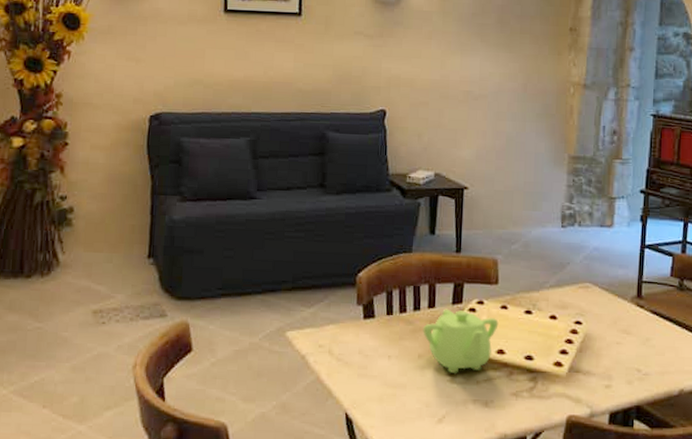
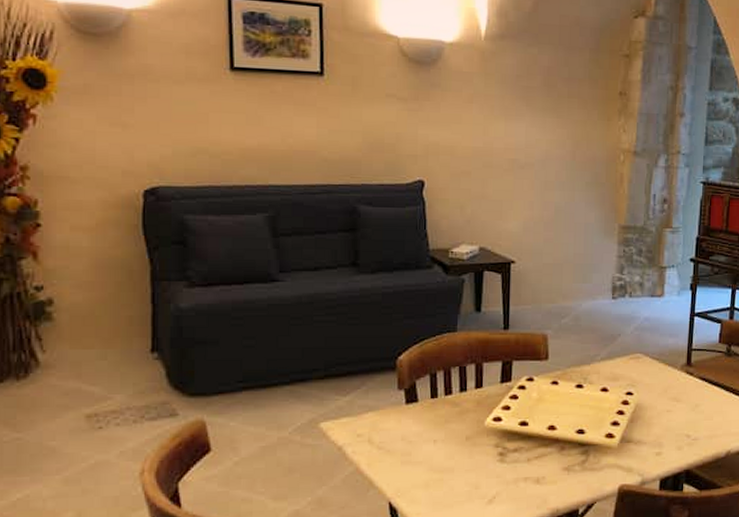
teapot: present [423,309,499,373] -> none [470,388,549,453]

